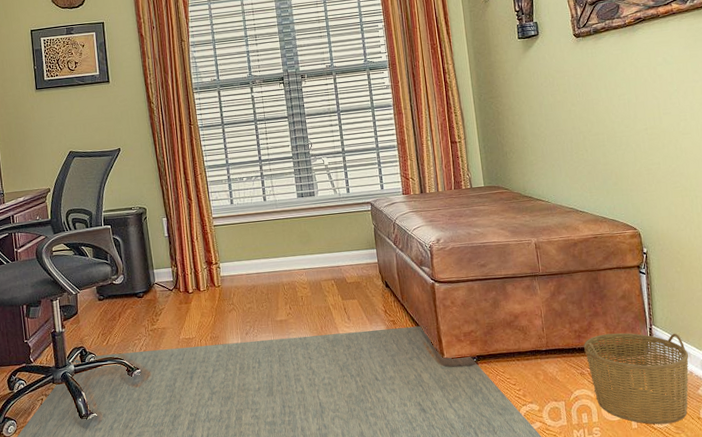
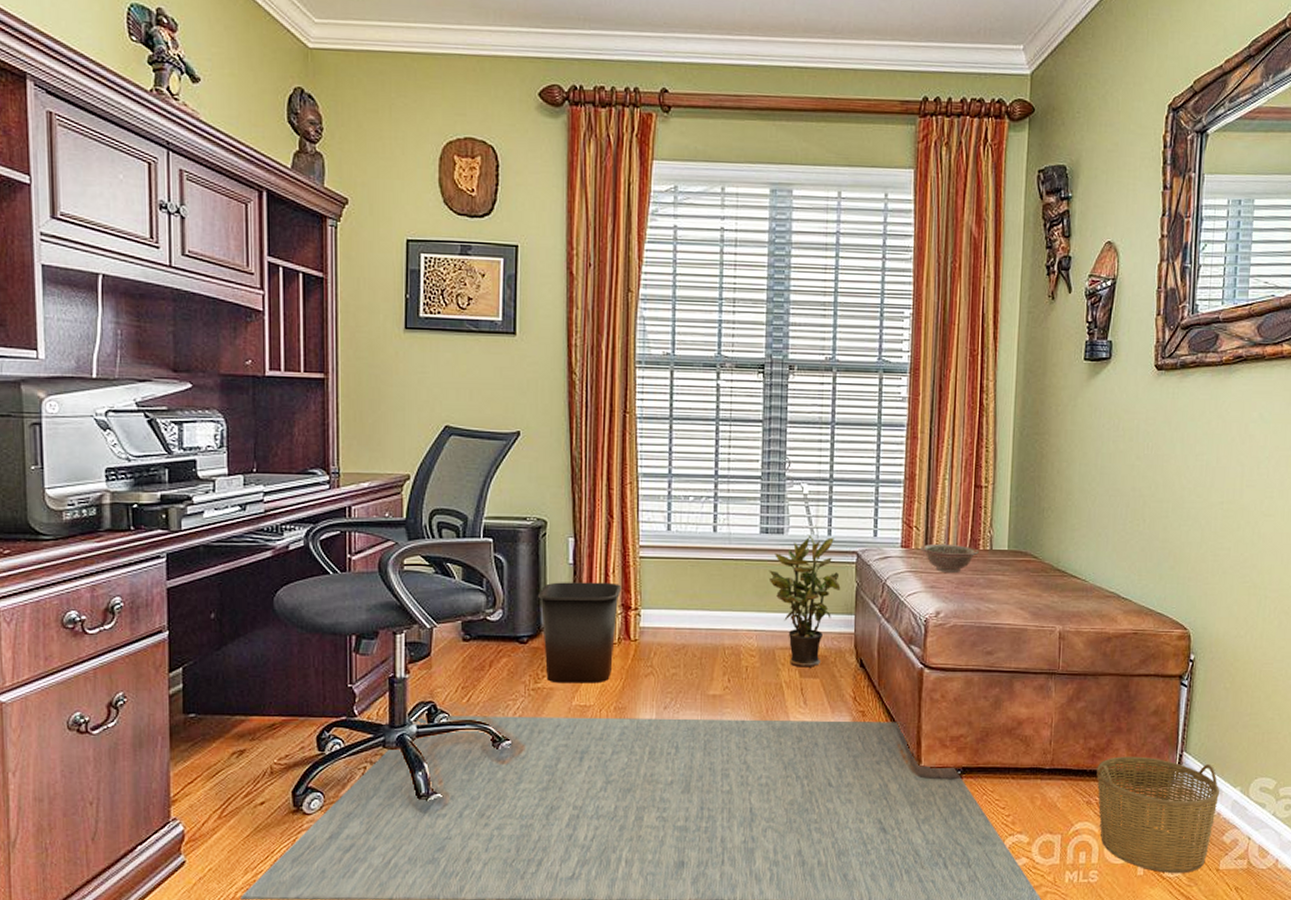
waste bin: none [146,246,205,324] -> present [538,582,621,684]
potted plant: none [308,194,363,293] -> present [768,534,841,667]
decorative bowl: none [417,187,462,210] -> present [921,543,979,574]

